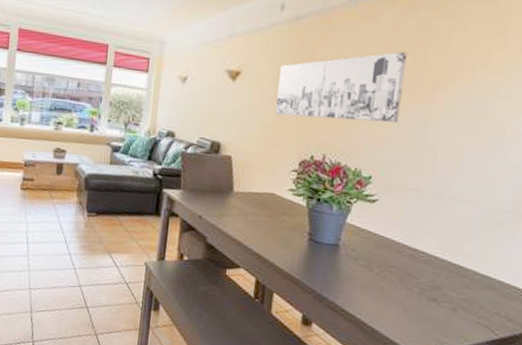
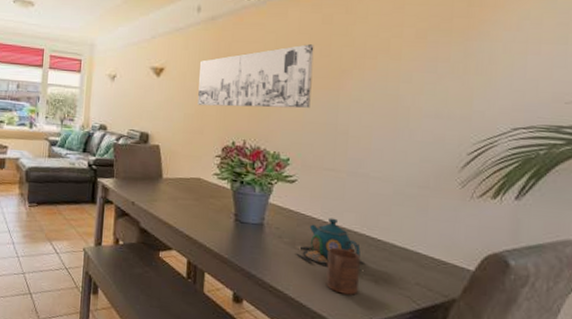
teapot: none [371,241,444,298] -> present [296,218,366,271]
cup: none [401,272,439,322] -> present [326,247,360,295]

